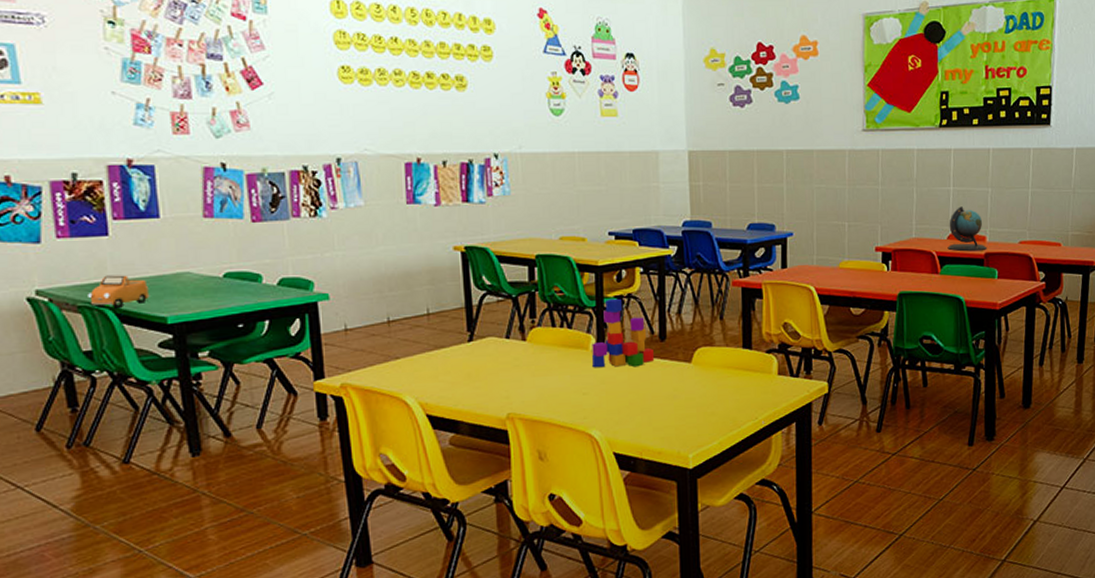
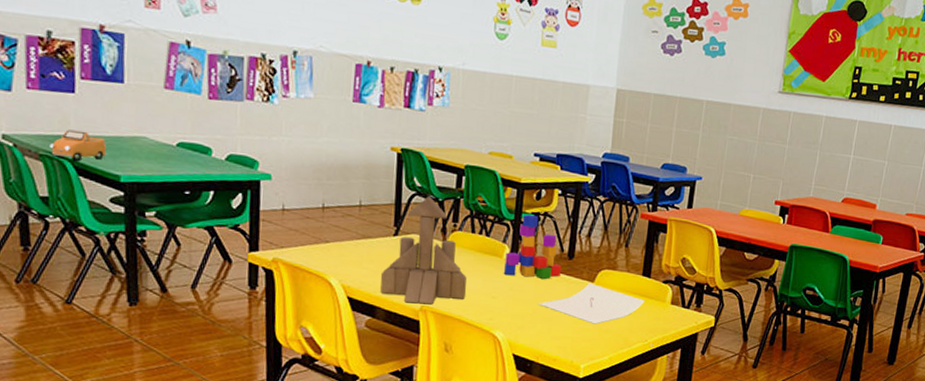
building blocks: none [459,294,555,413] -> present [380,196,467,305]
paper sheet: none [634,364,749,408] -> present [538,283,645,324]
globe: present [947,206,988,252] -> none [840,174,877,217]

